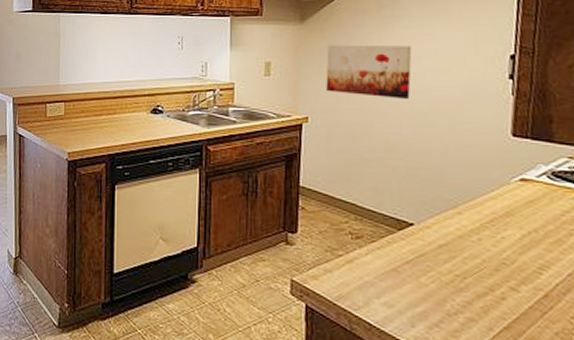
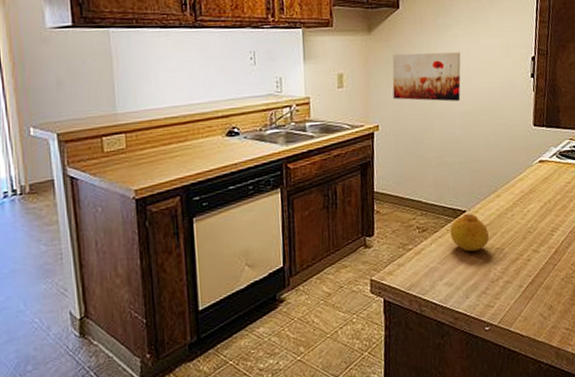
fruit: none [391,226,445,273] -> present [449,213,489,252]

